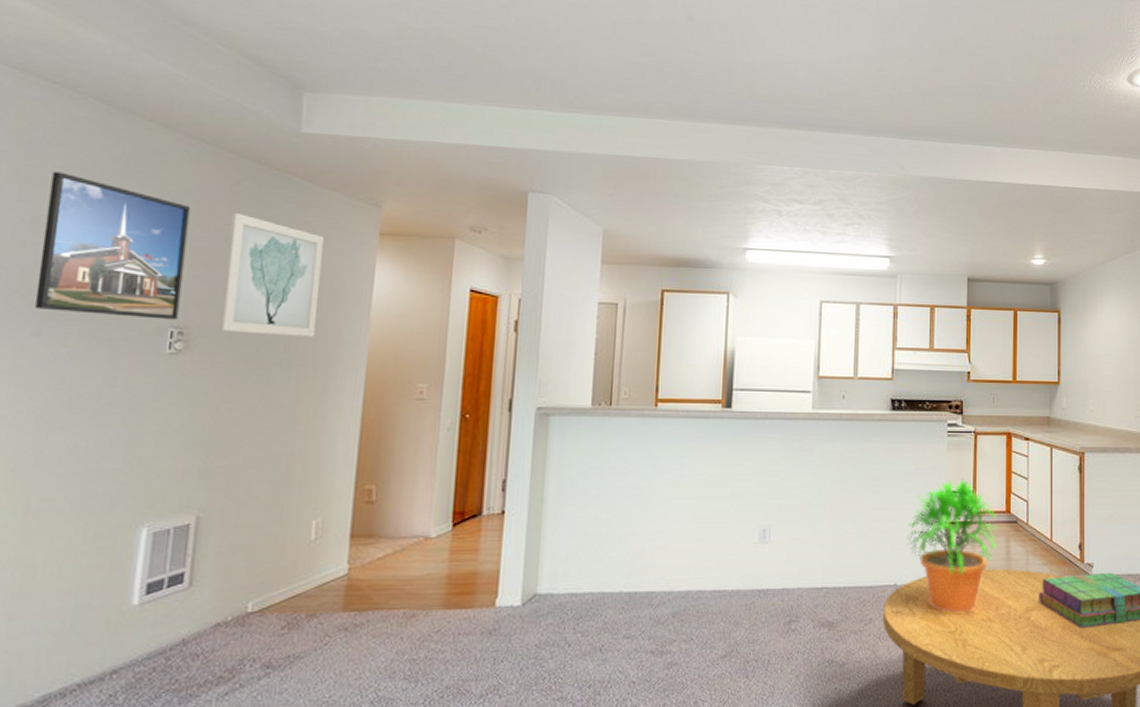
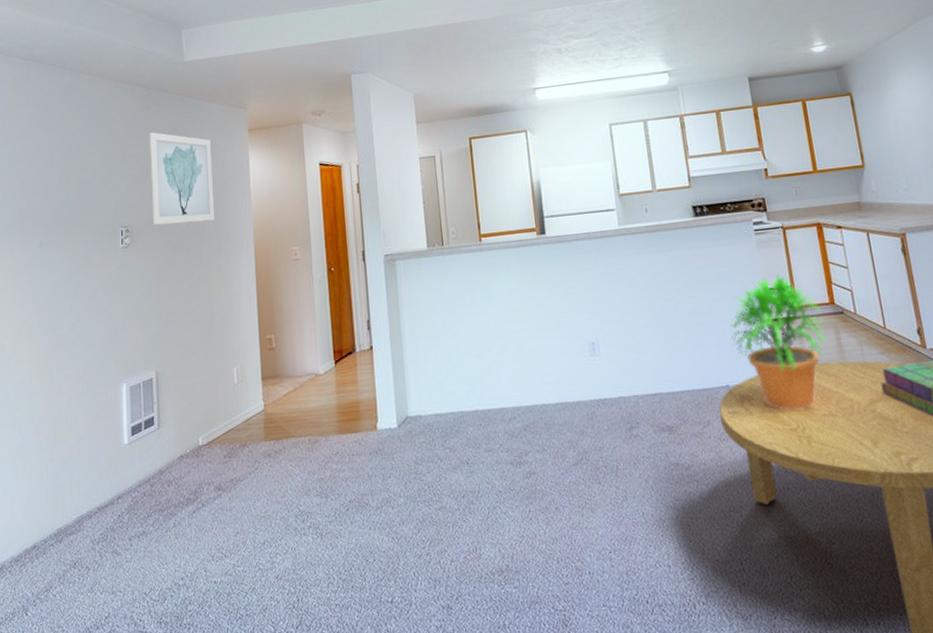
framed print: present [34,171,191,320] -> none [35,123,124,227]

